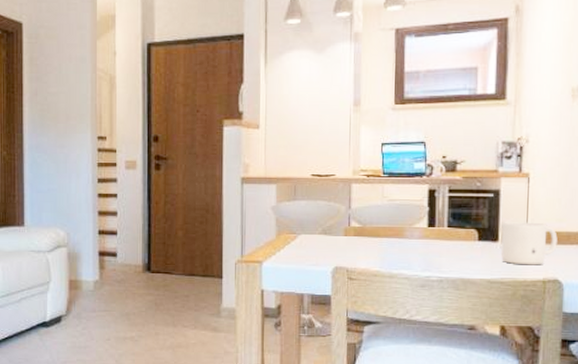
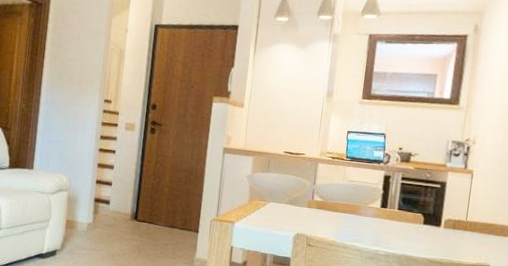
mug: present [500,222,558,265] -> none [442,210,493,251]

